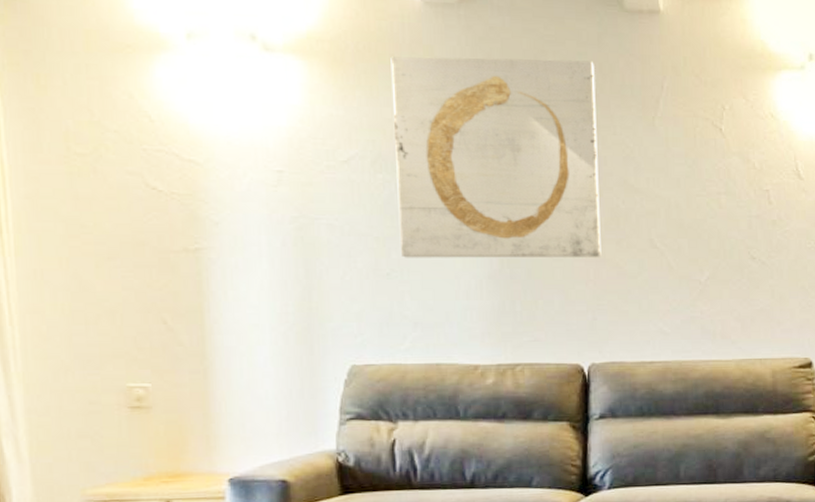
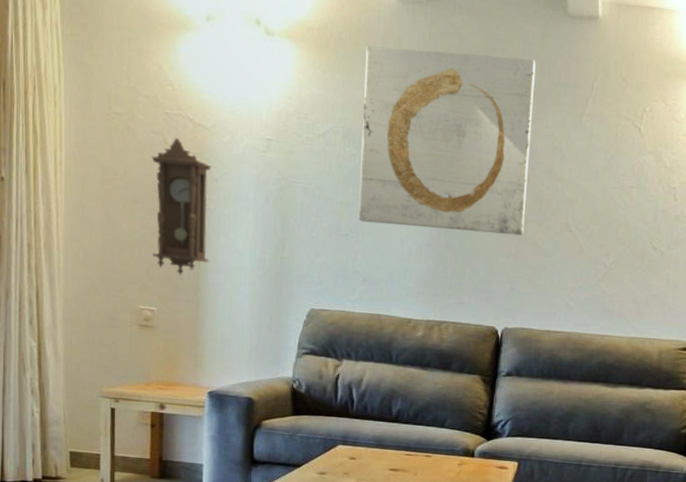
pendulum clock: none [128,177,215,341] -> present [151,137,211,275]

